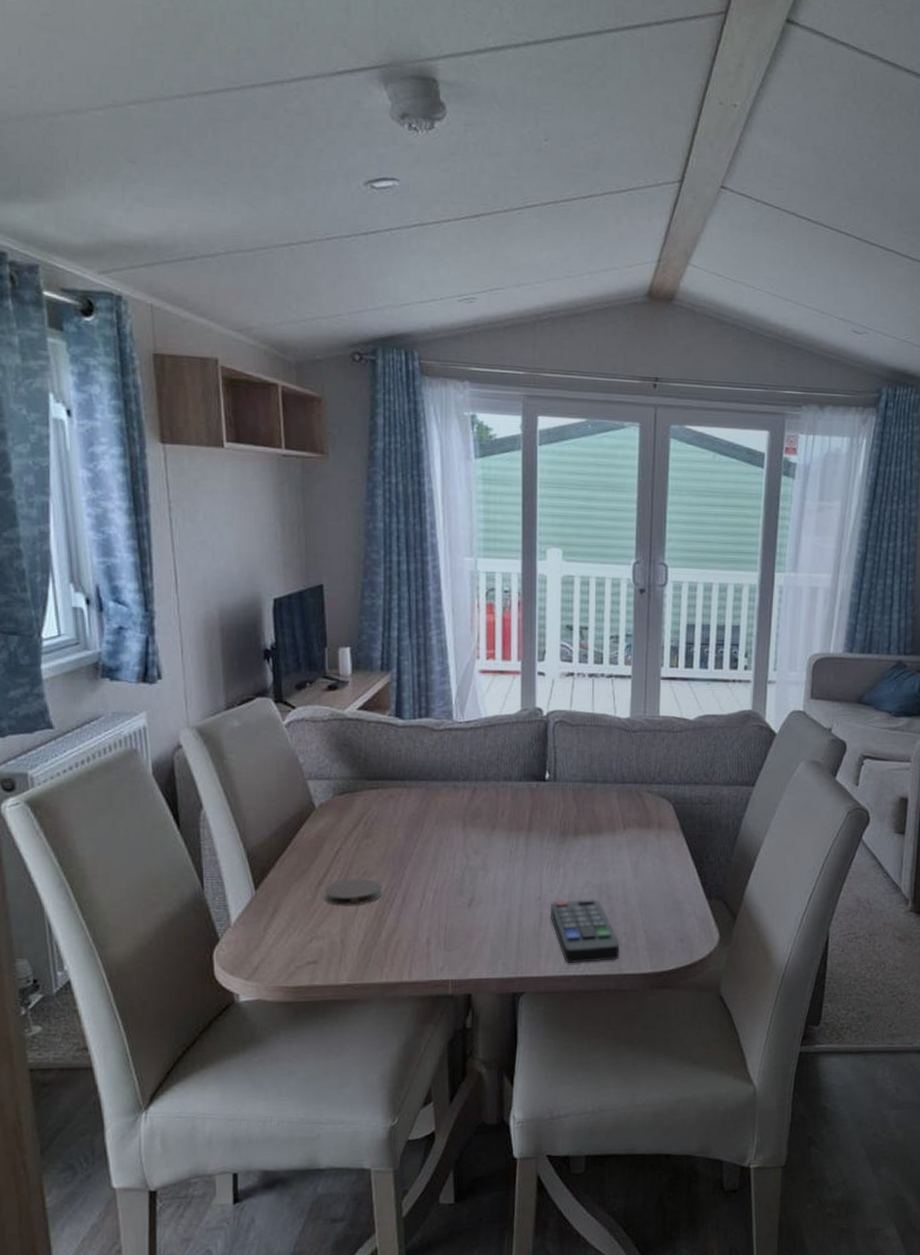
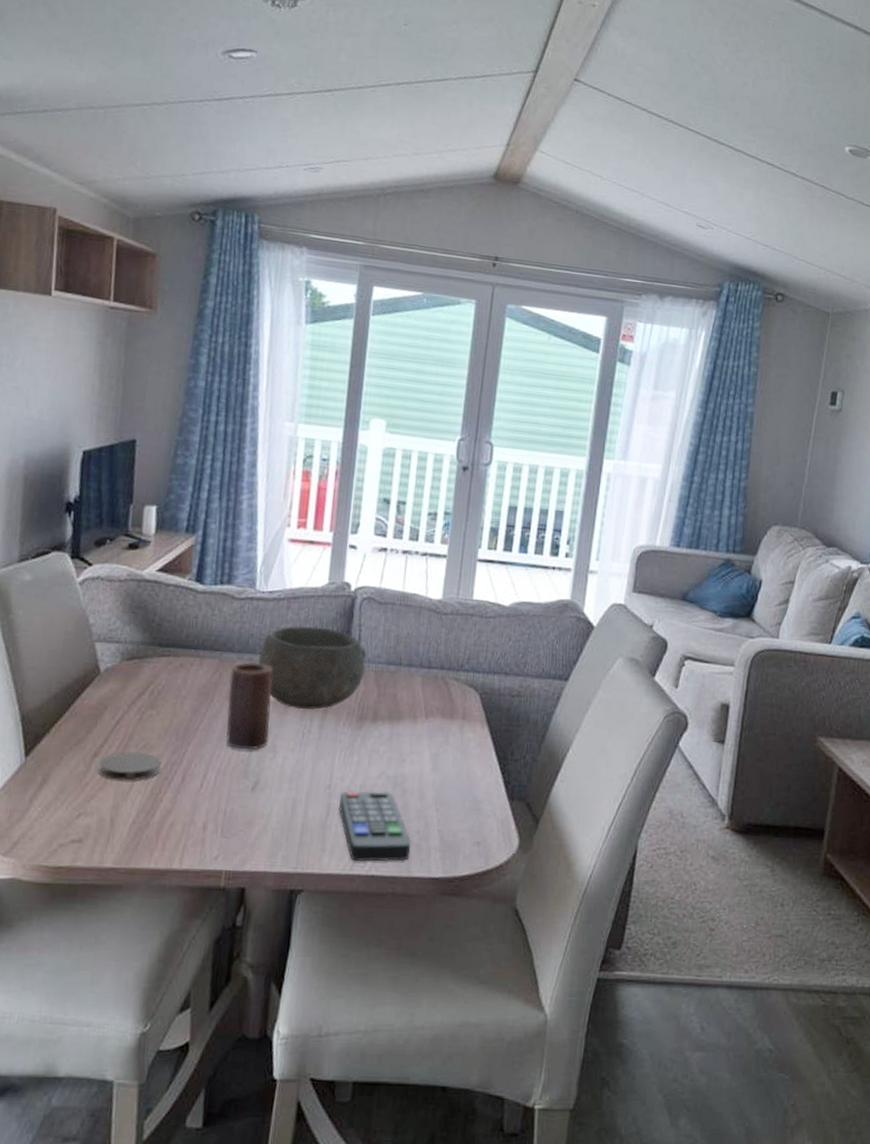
candle: none [437,789,479,870] -> present [226,662,273,751]
bowl: none [462,752,563,830] -> present [258,626,366,710]

